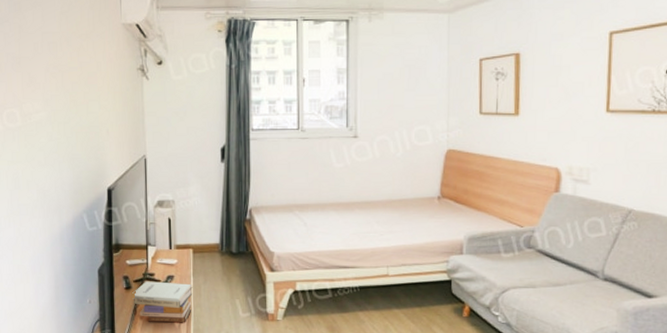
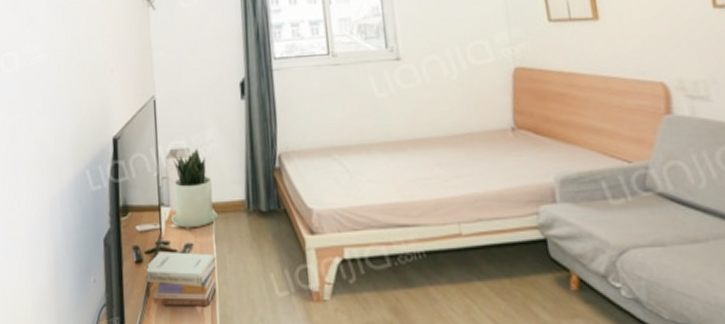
planter: none [156,201,196,264] -> present [171,149,218,228]

